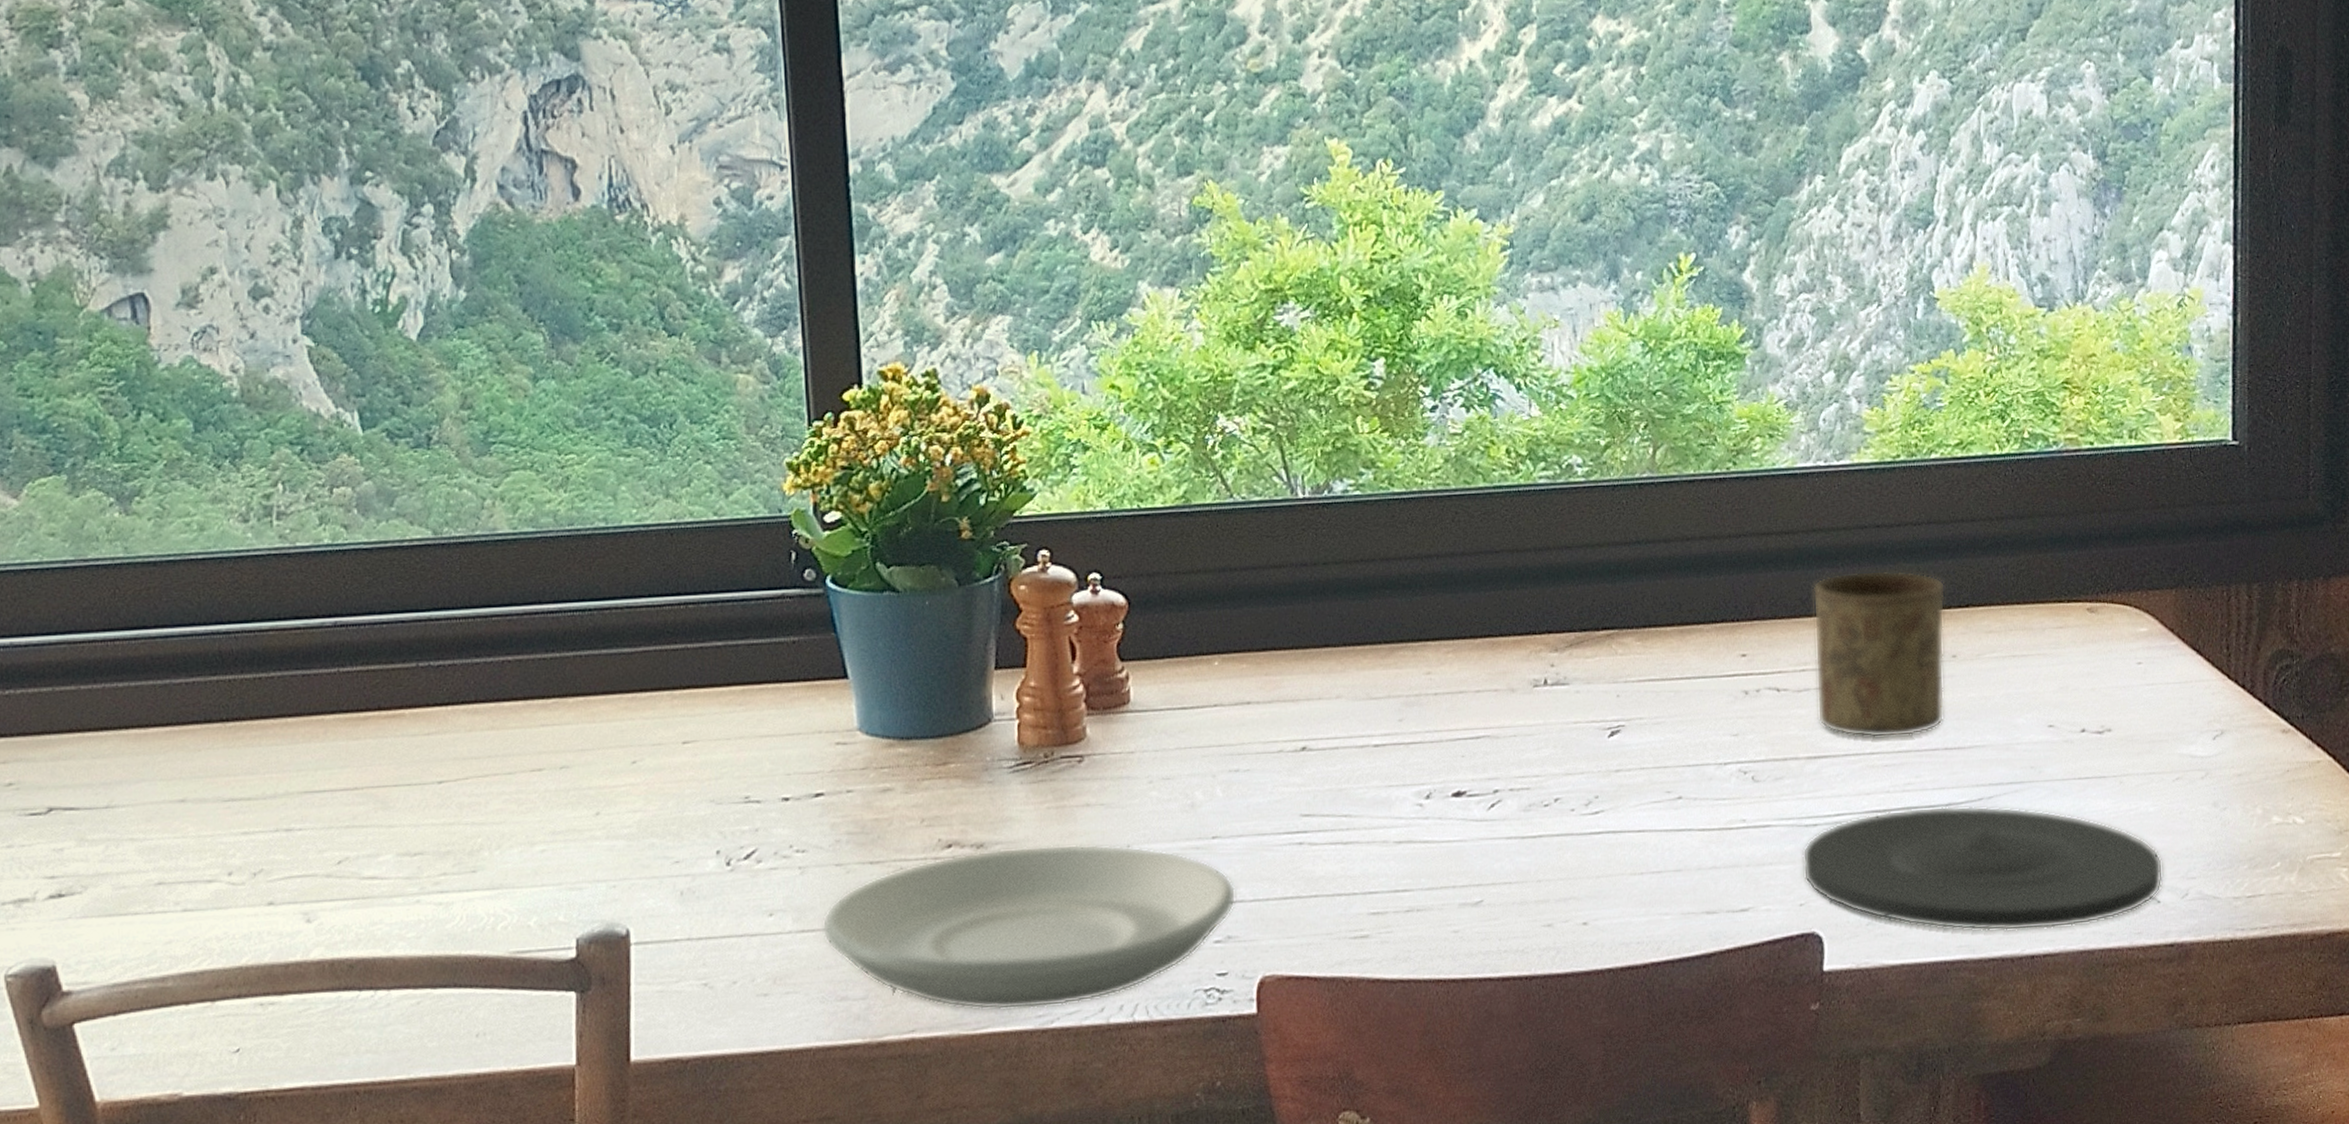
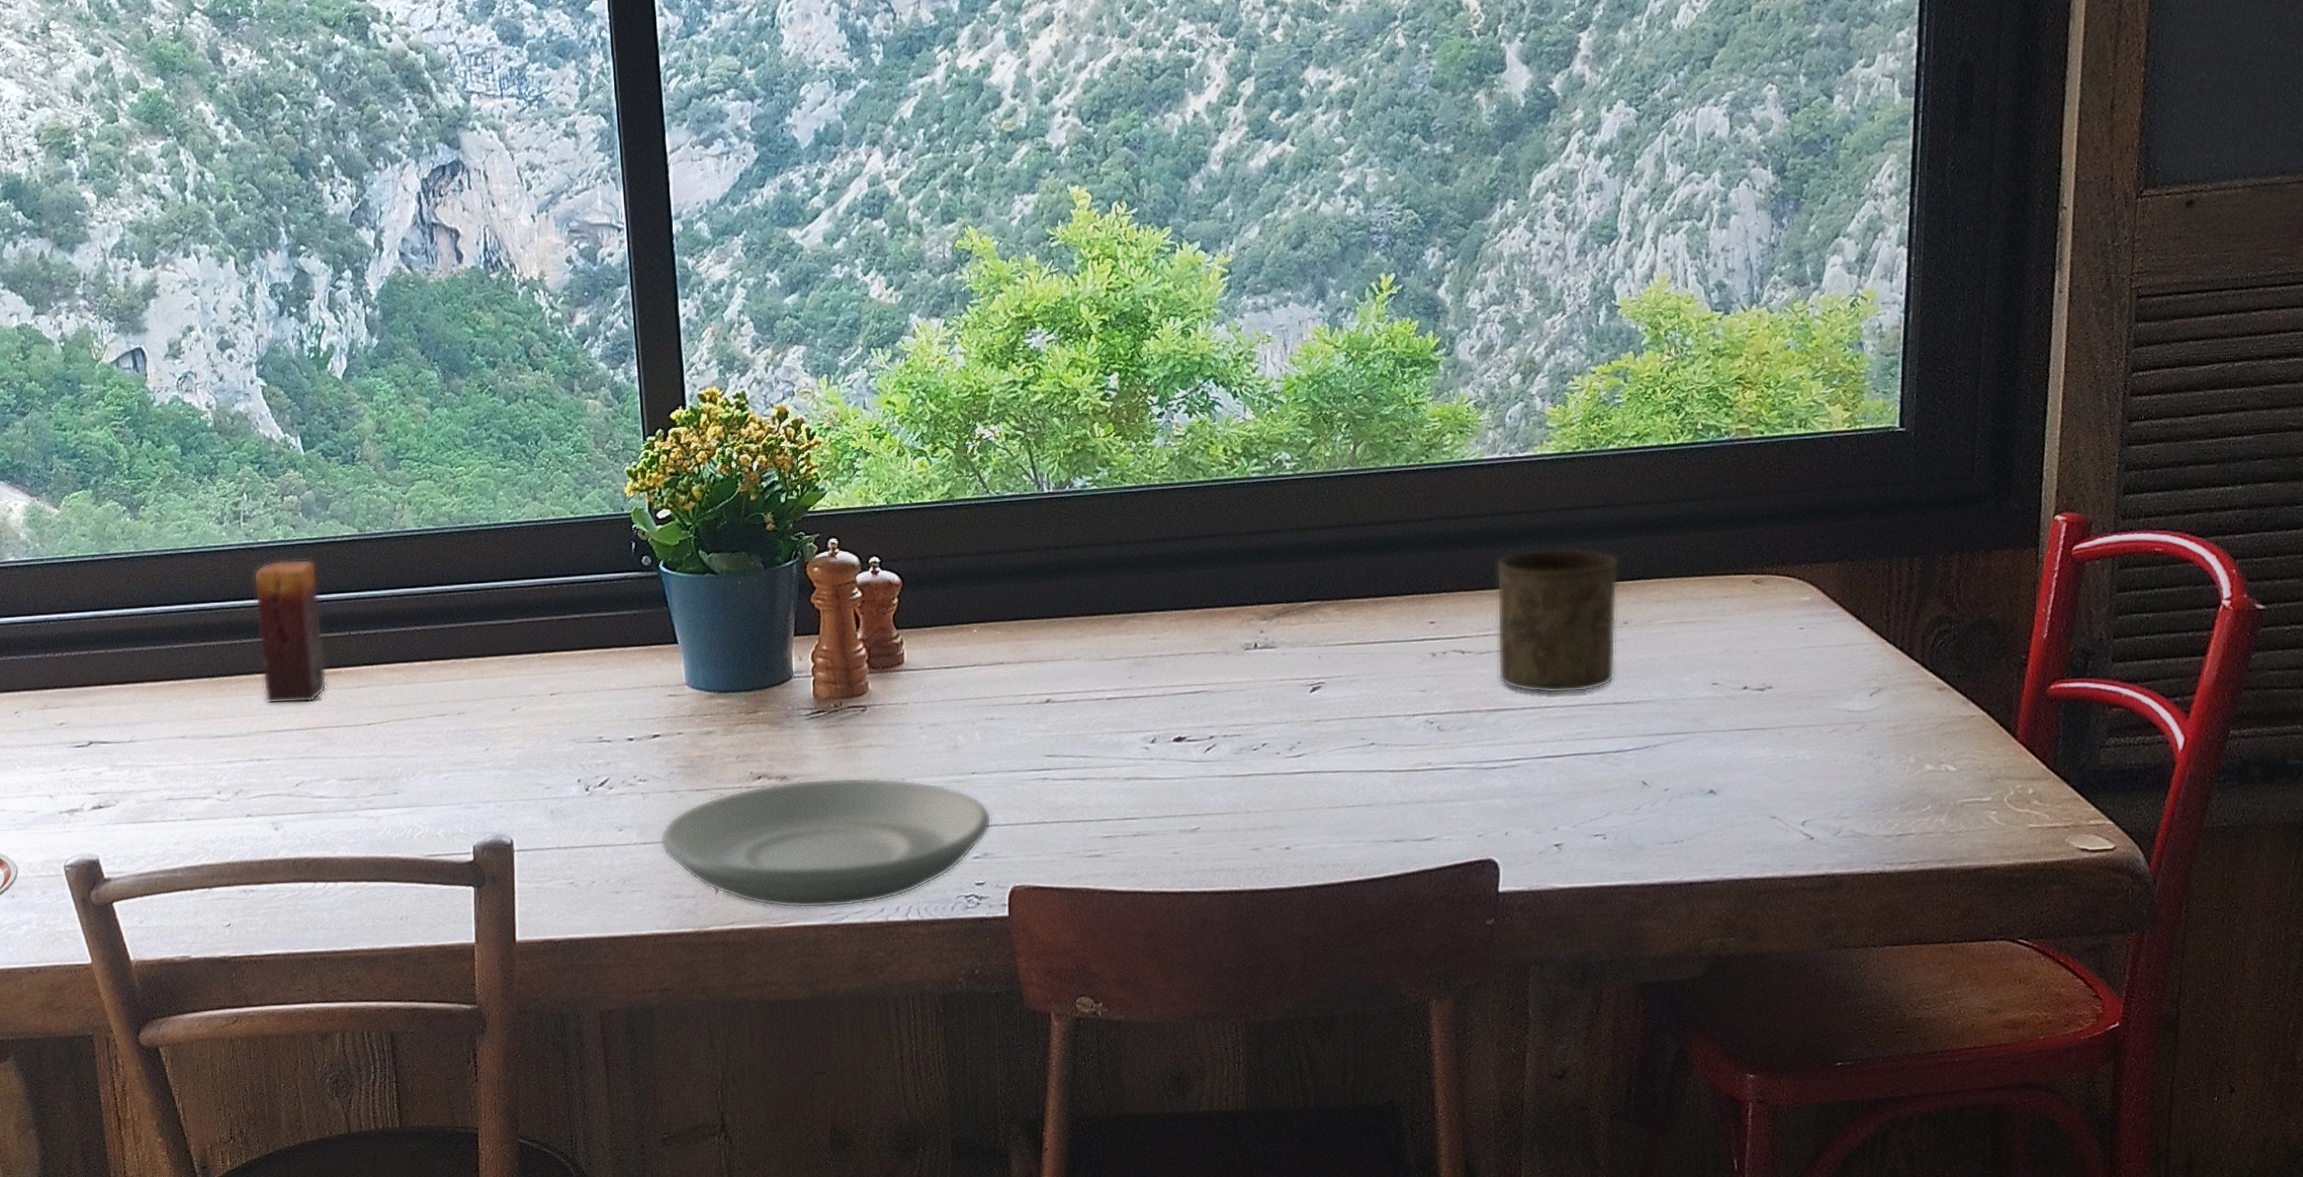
candle: none [288,568,385,757] -> present [253,559,327,705]
plate: present [1802,805,2164,932] -> none [1482,752,1818,862]

